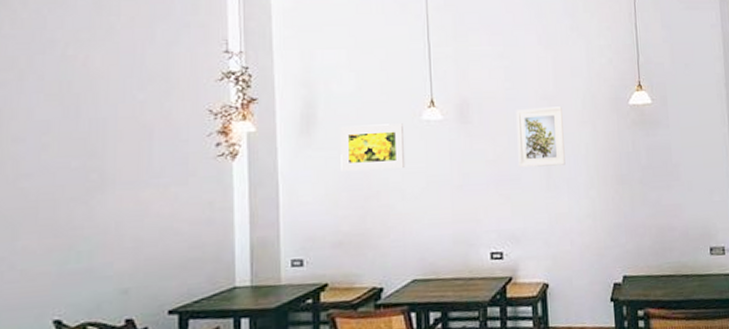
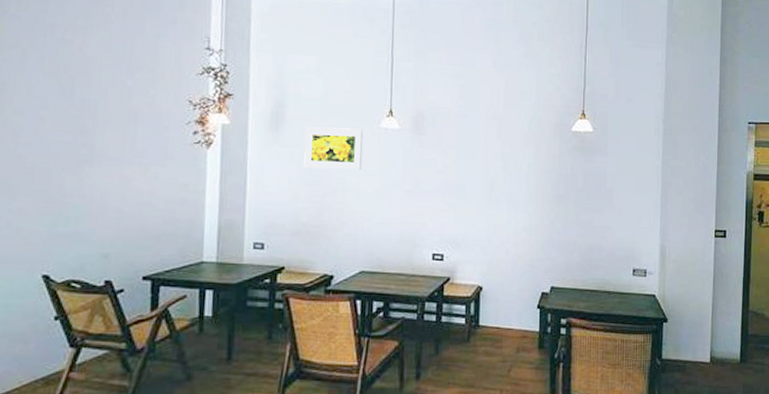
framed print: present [516,106,565,168] -> none [465,126,509,181]

